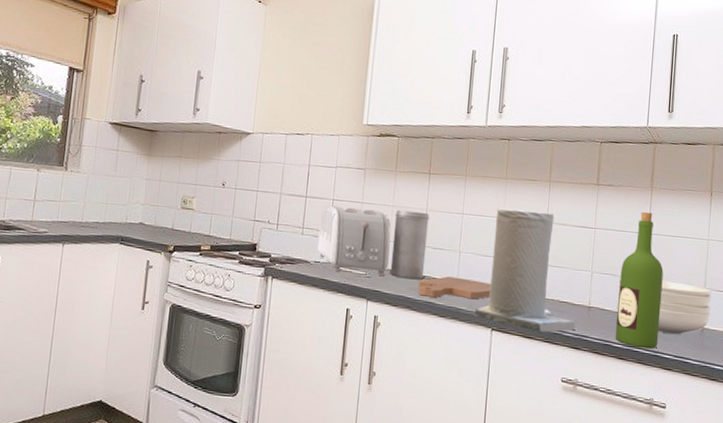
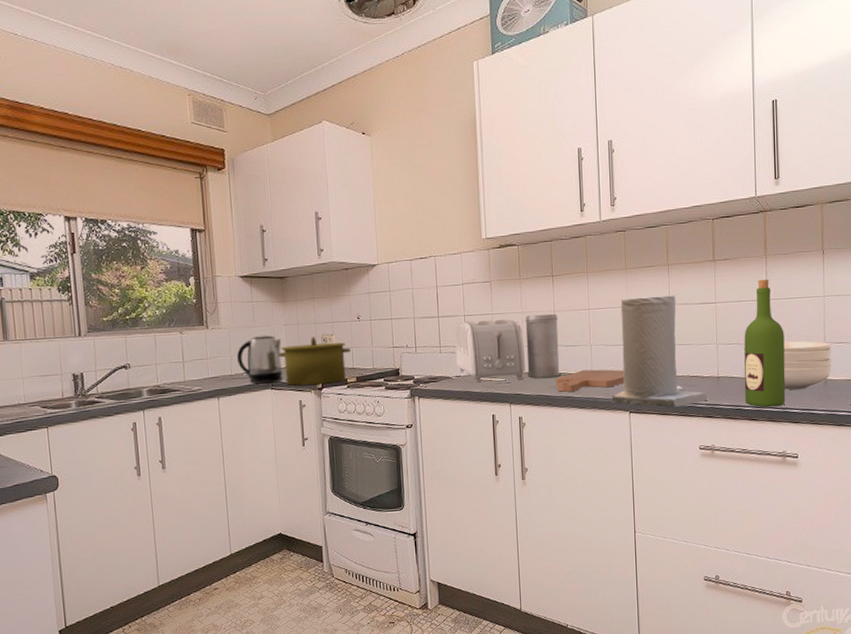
kettle: none [90,185,141,238] -> present [236,335,284,384]
cooking pot: none [132,196,210,248] -> present [277,337,351,386]

